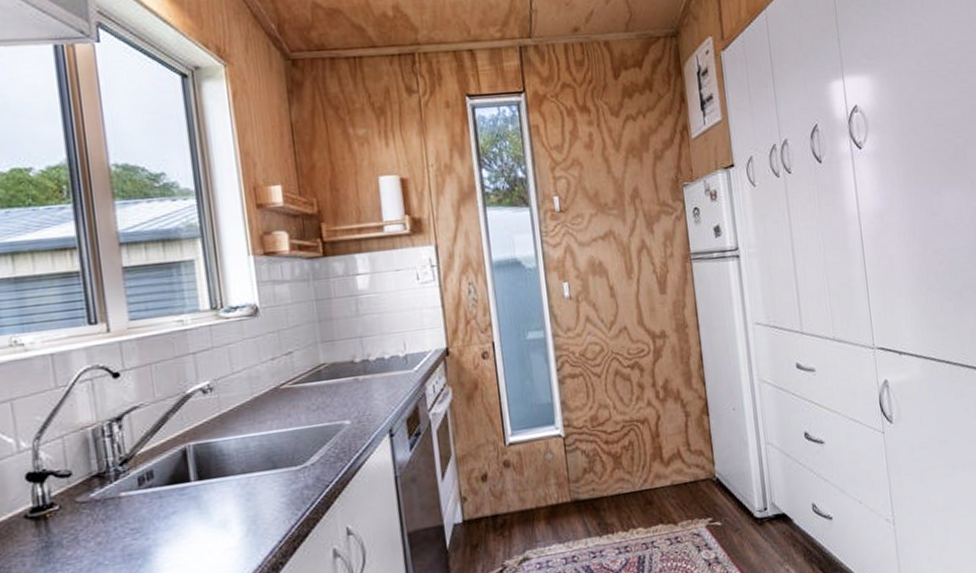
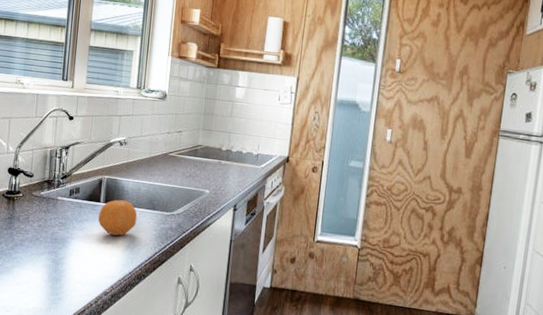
fruit: none [191,468,254,523] -> present [98,199,138,236]

